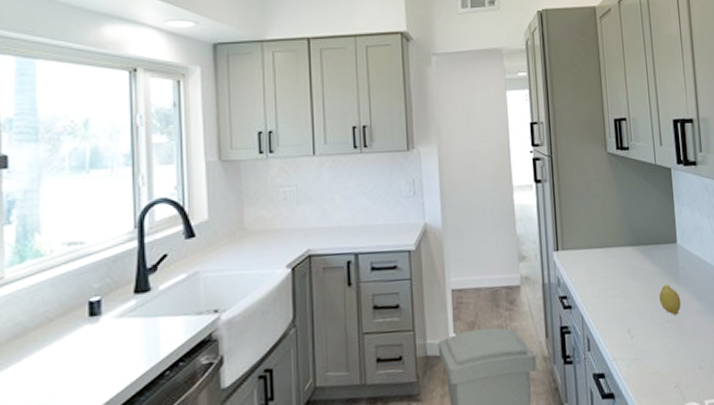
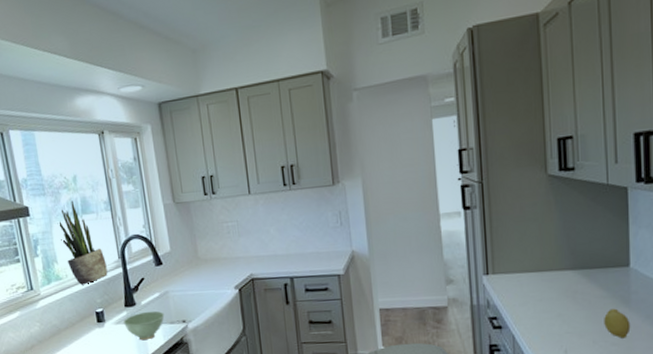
potted plant: none [50,150,115,264] -> present [57,200,108,285]
bowl: none [128,297,190,340] -> present [123,310,165,341]

